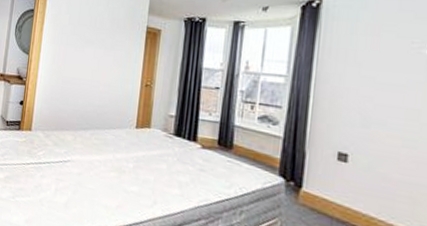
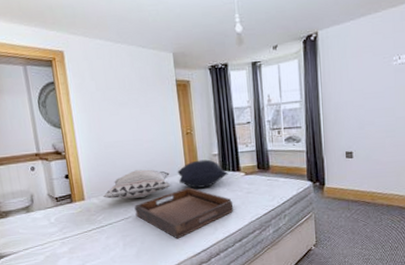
decorative pillow: none [48,112,119,144] -> present [102,169,171,199]
serving tray: none [74,145,181,201] -> present [134,187,234,239]
pillow: none [126,117,182,151] -> present [177,159,228,188]

